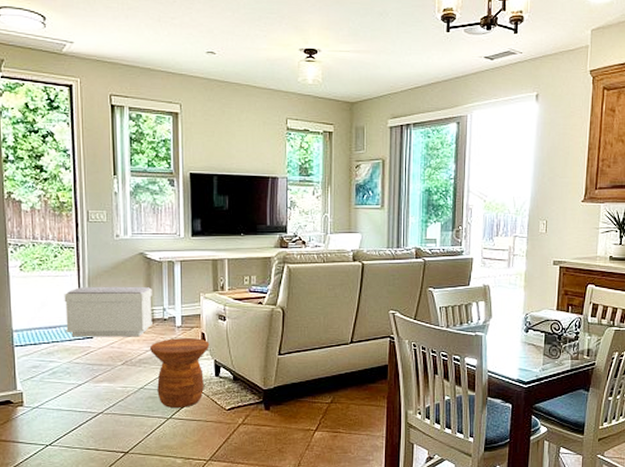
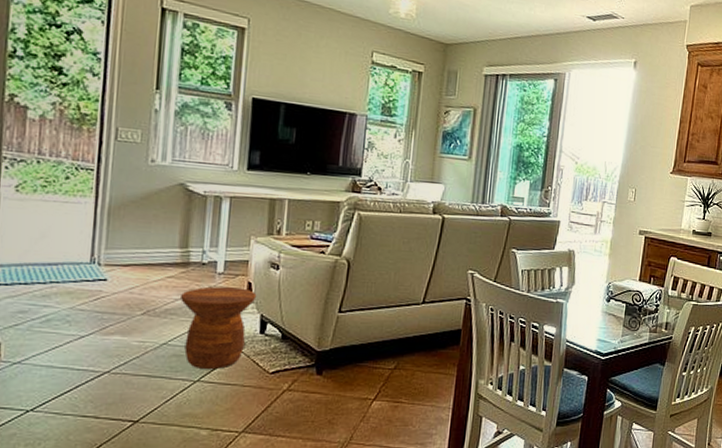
bench: present [64,286,153,337] -> none [71,217,191,282]

